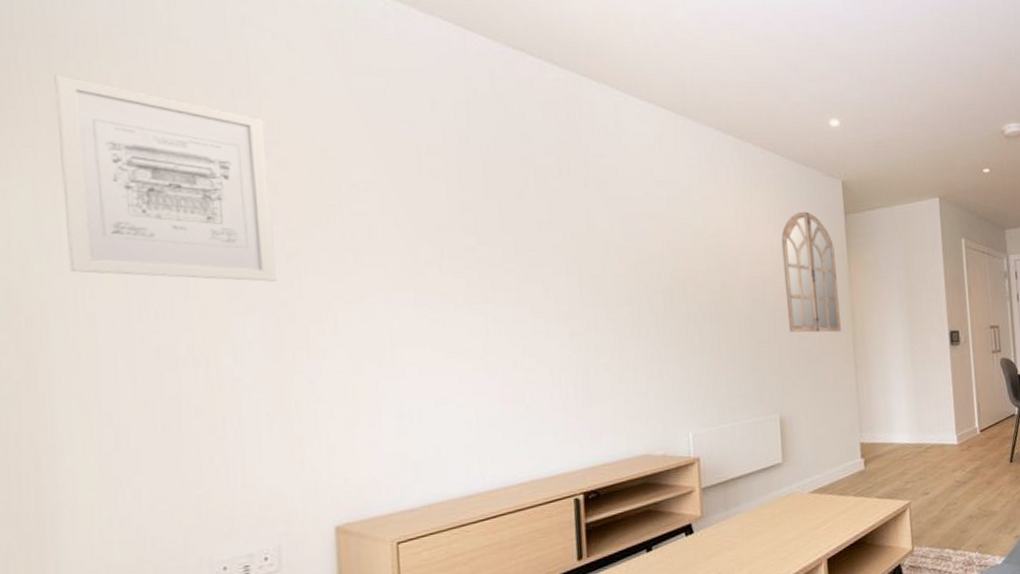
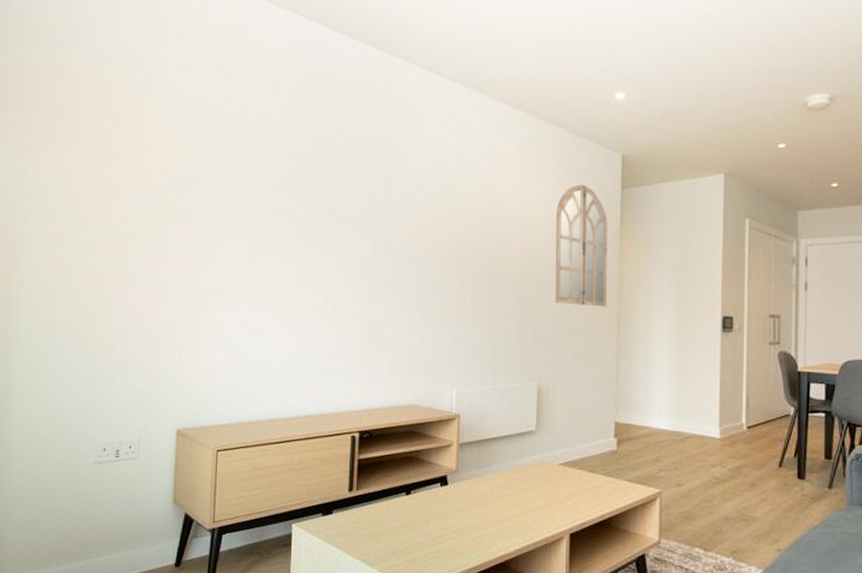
wall art: present [54,75,276,282] -> none [37,67,163,227]

